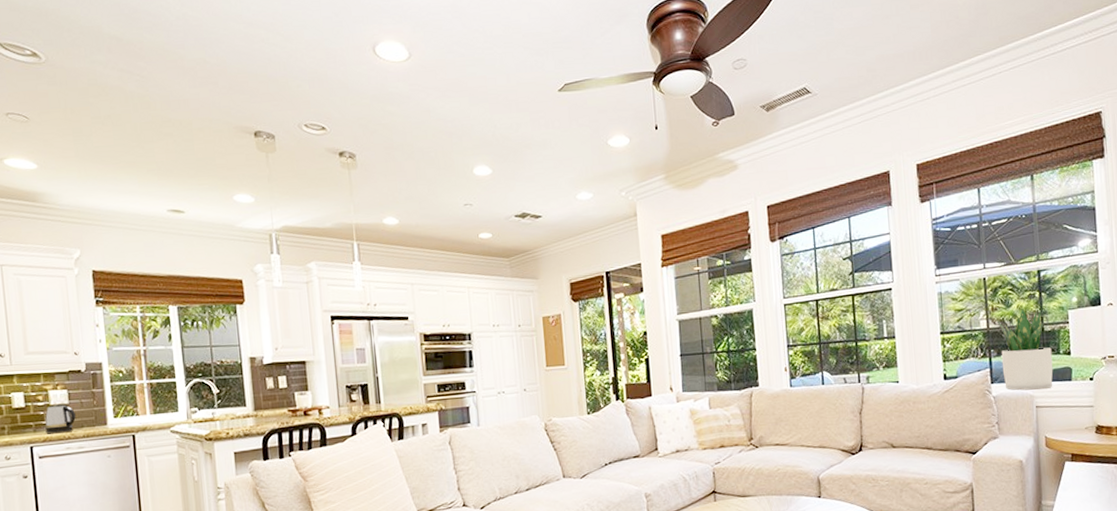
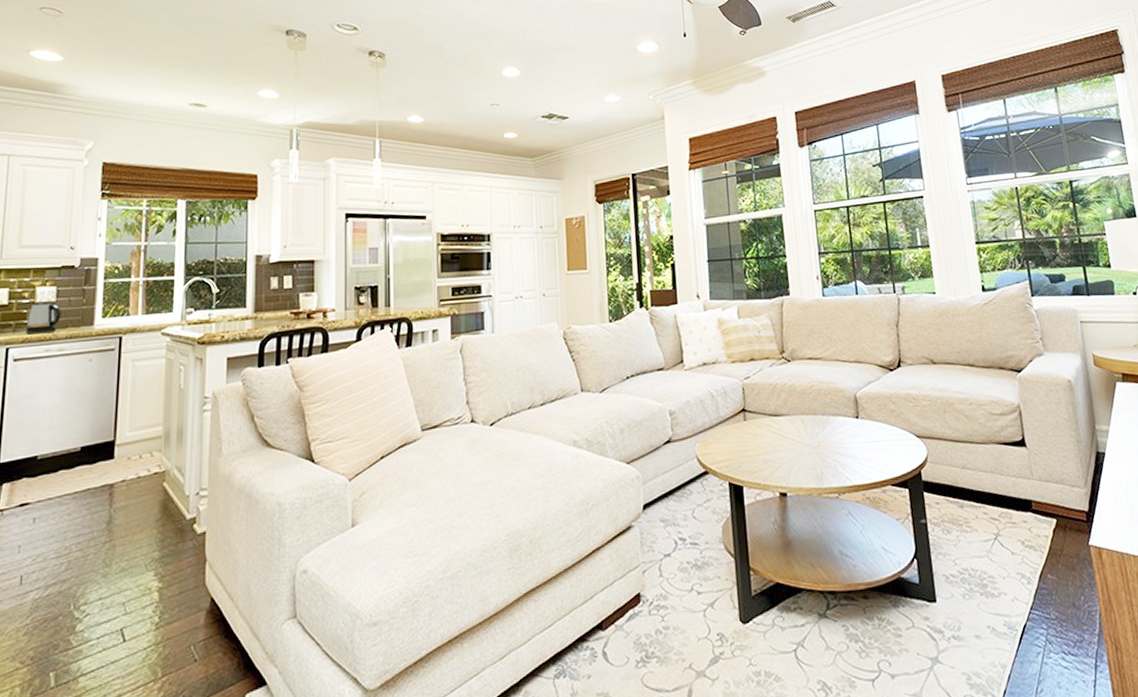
planter: present [995,309,1053,391] -> none [1030,219,1095,305]

